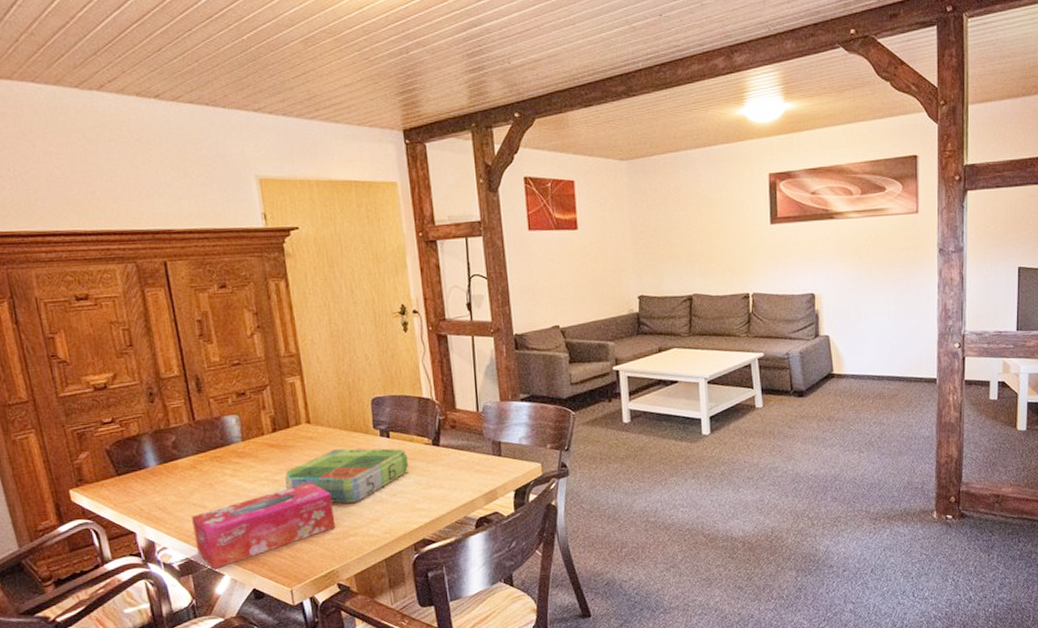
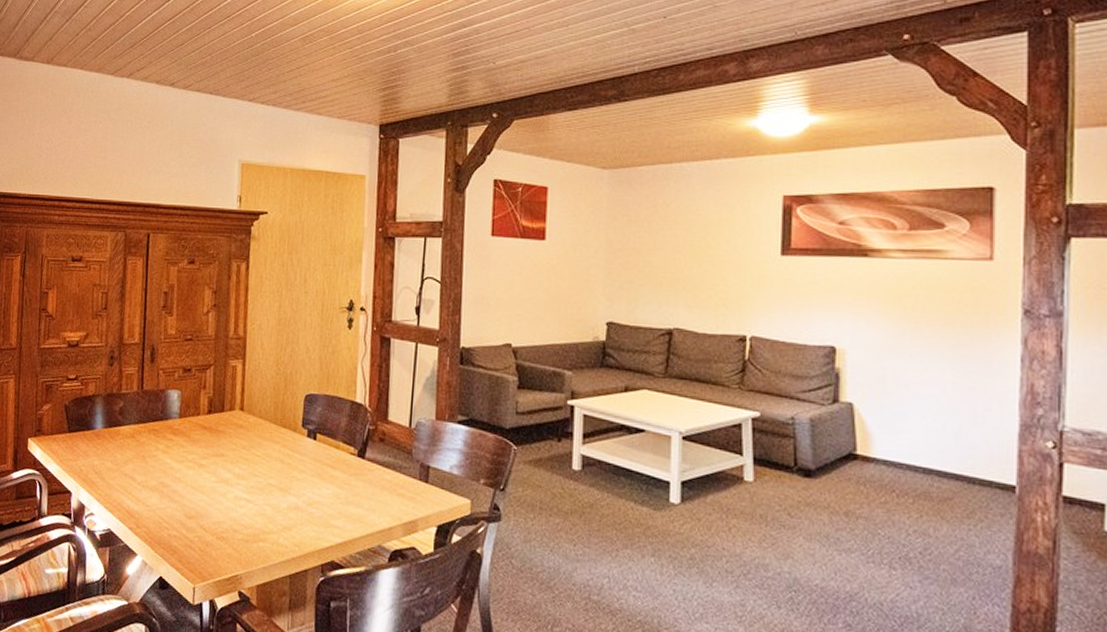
tissue box: present [192,482,336,570] -> none [118,473,250,548]
board game: present [285,448,409,504] -> none [209,442,331,505]

